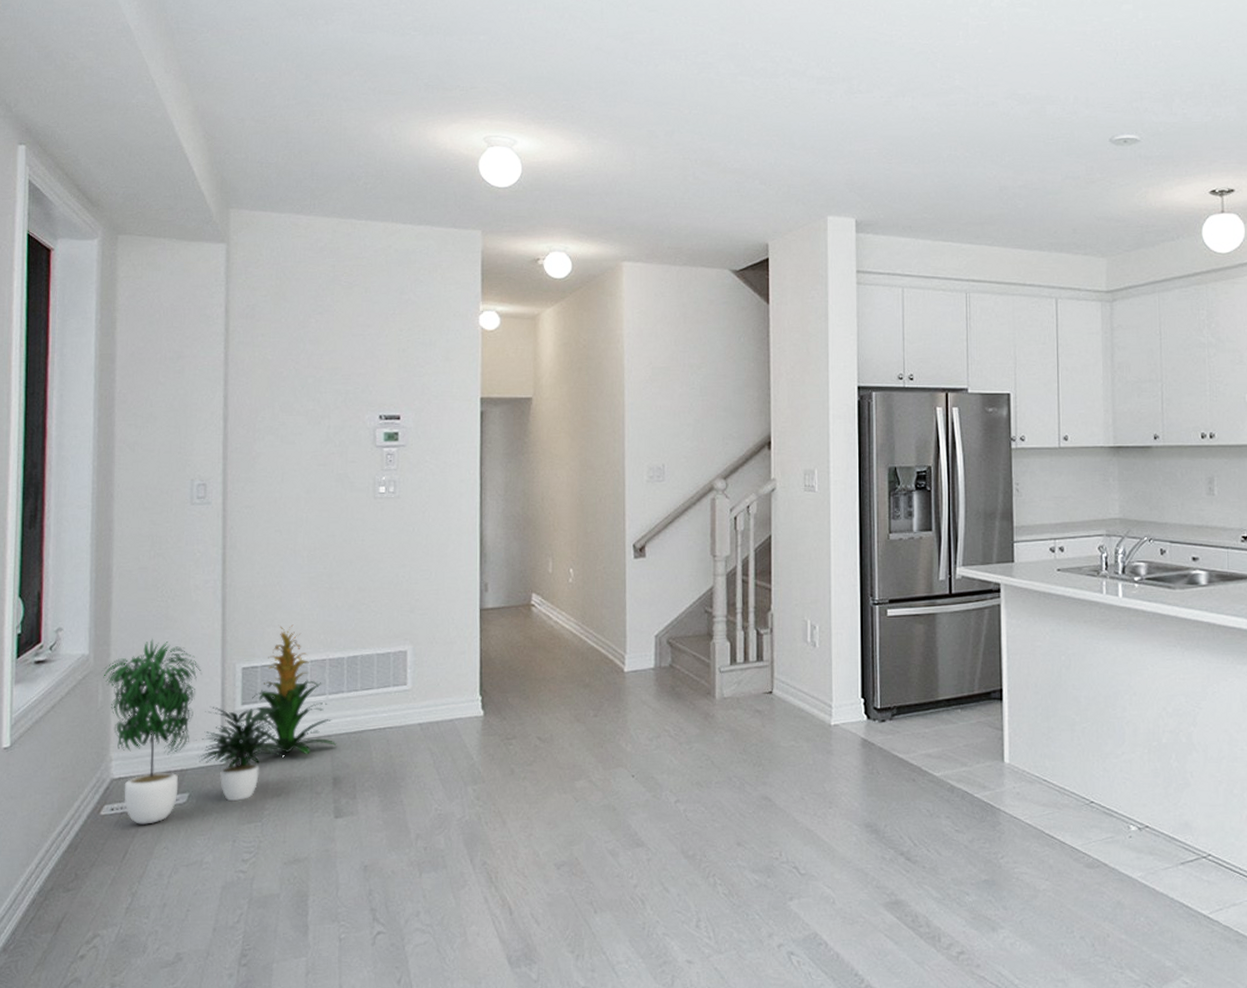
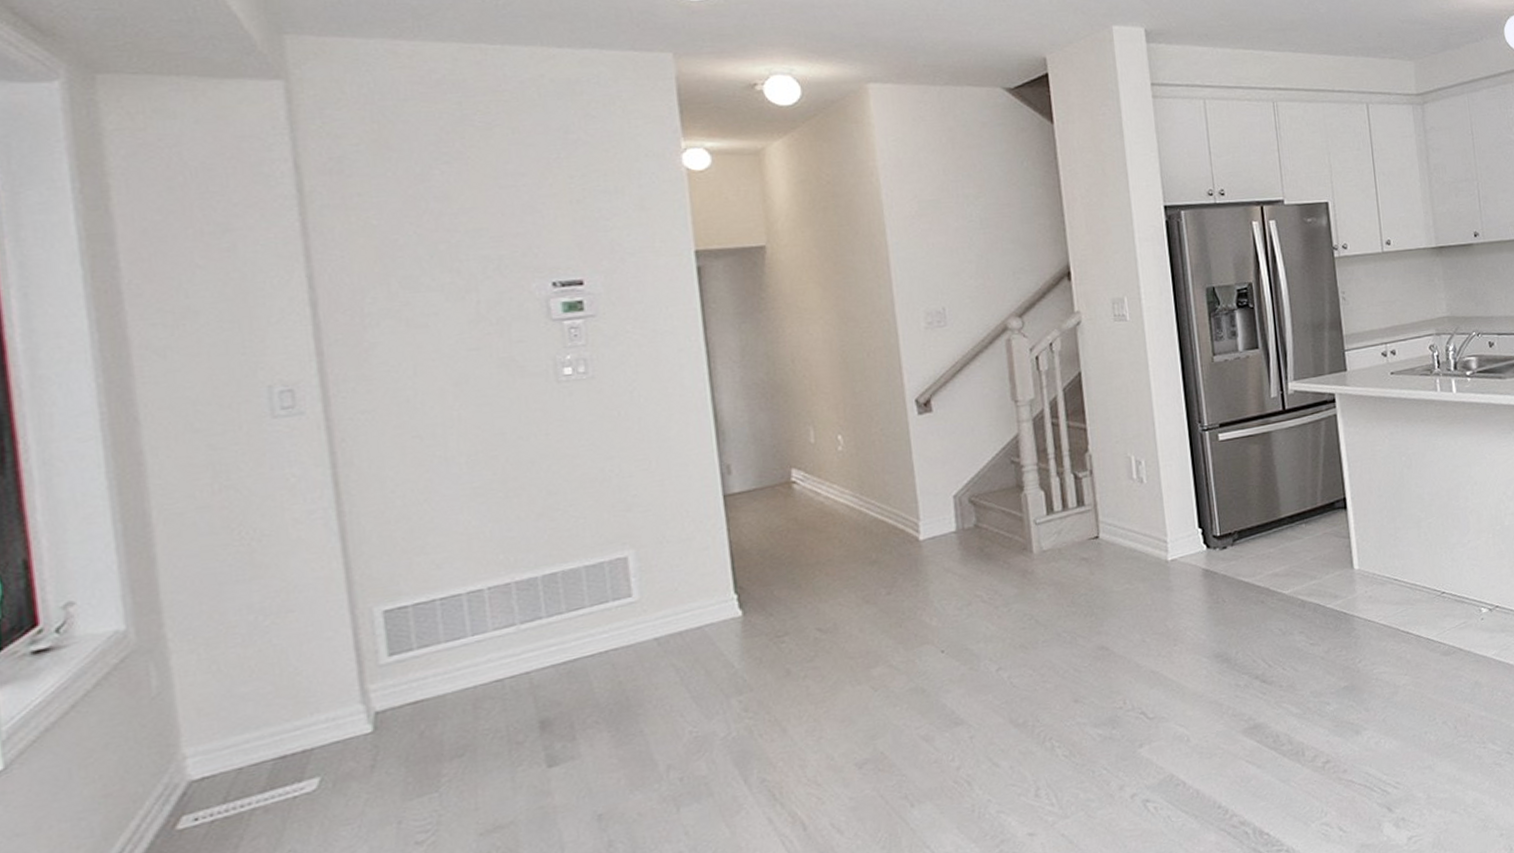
potted plant: present [102,638,284,824] -> none [152,594,461,831]
indoor plant: present [239,624,337,759] -> none [387,548,540,720]

